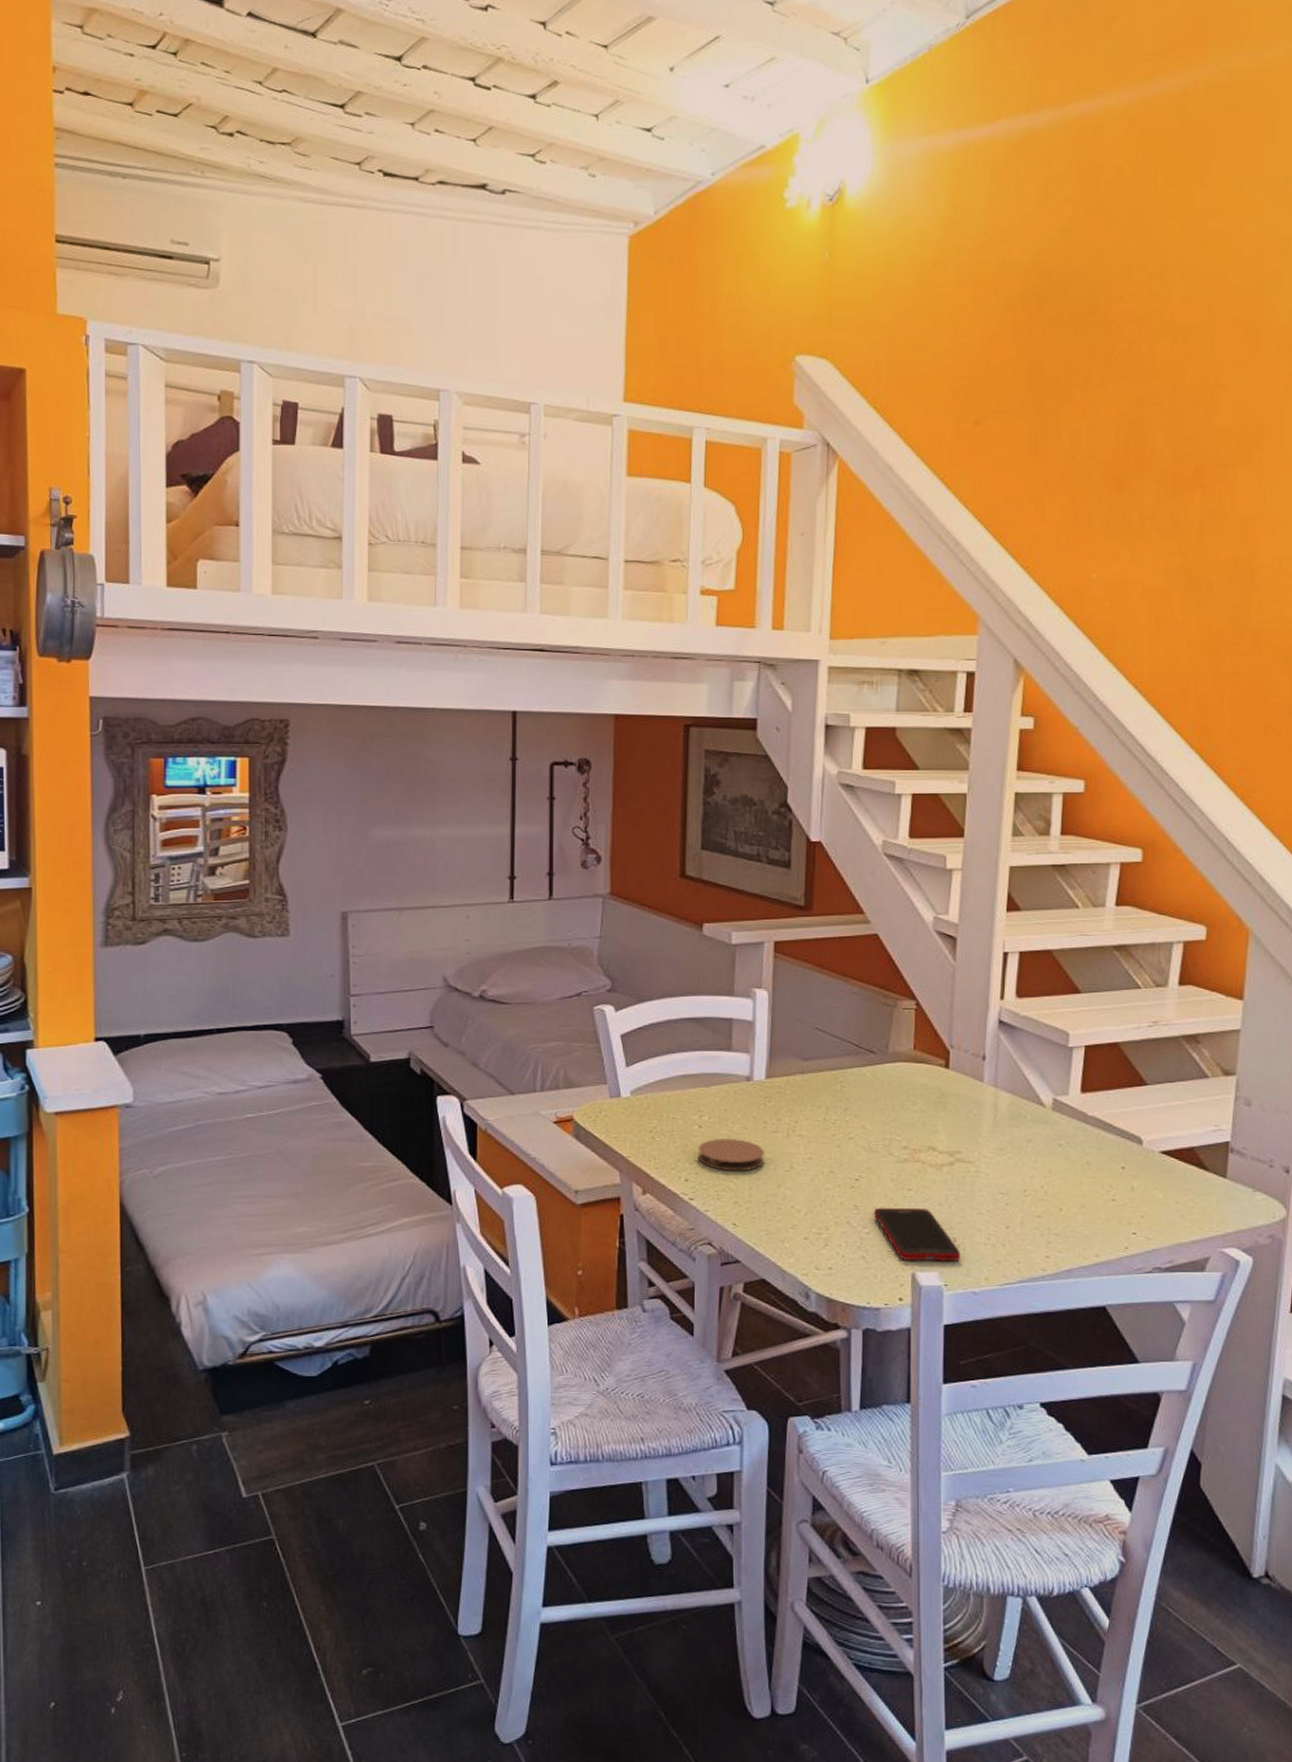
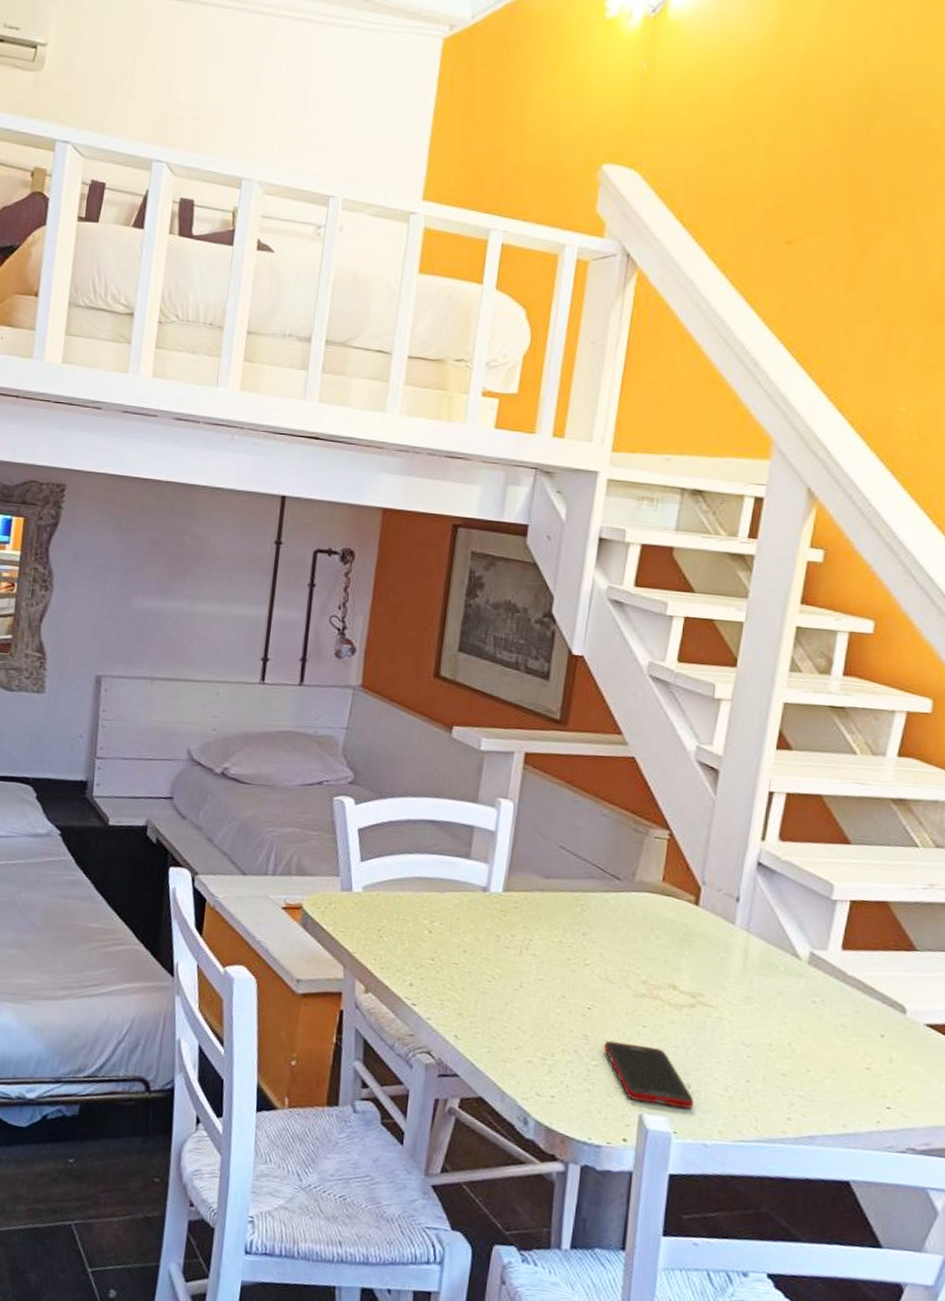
coaster: present [698,1139,764,1172] -> none [425,946,495,984]

